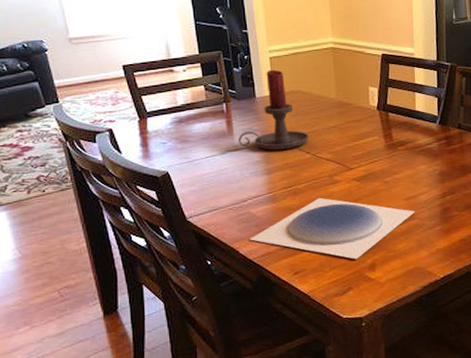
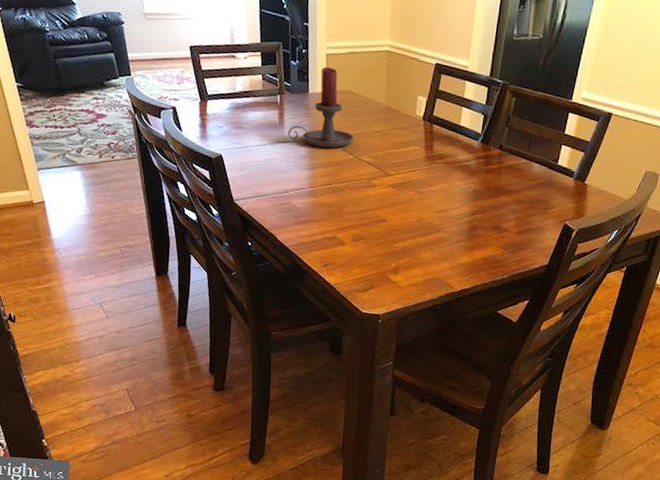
plate: present [250,197,415,259] -> none [288,198,443,261]

